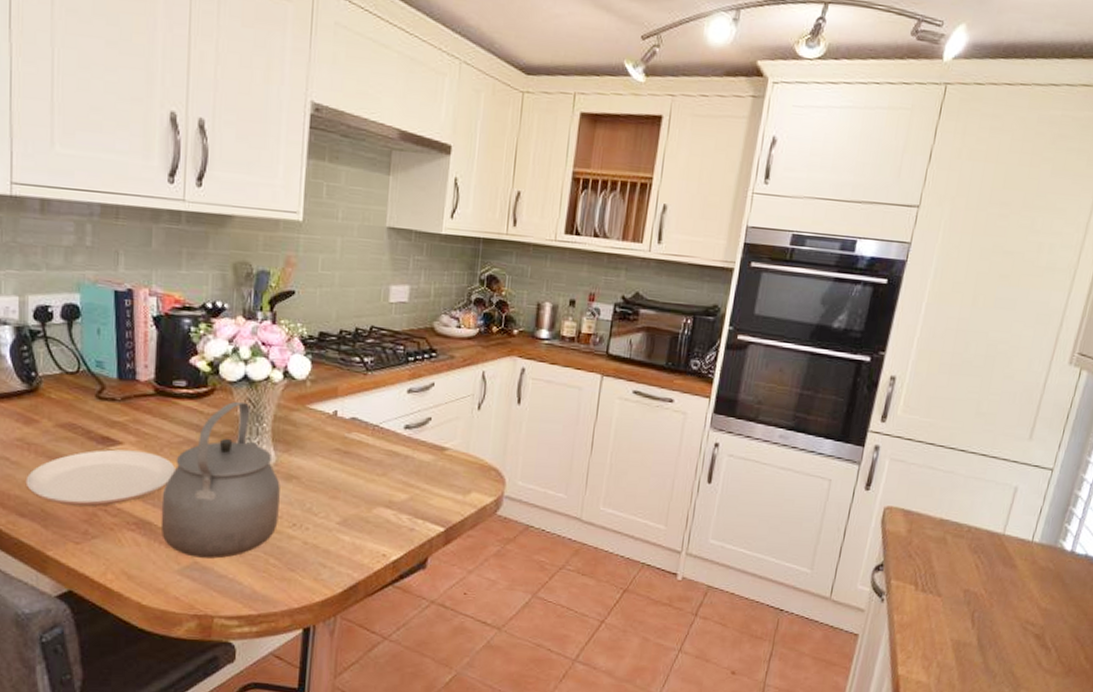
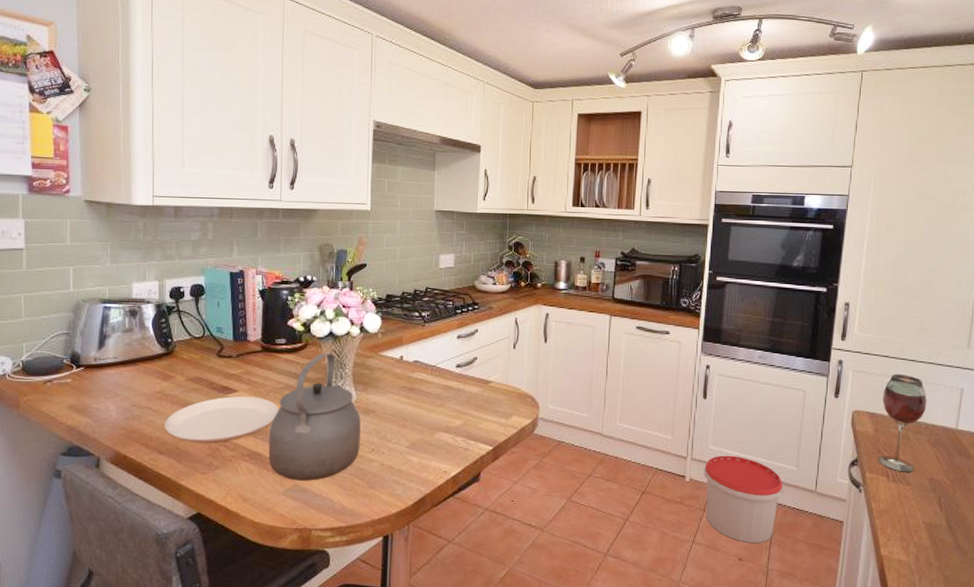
bucket: none [697,551,793,655] -> present [704,455,783,543]
wineglass: none [907,465,974,582] -> present [878,373,927,472]

